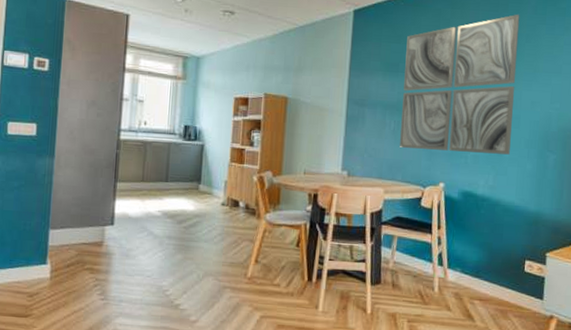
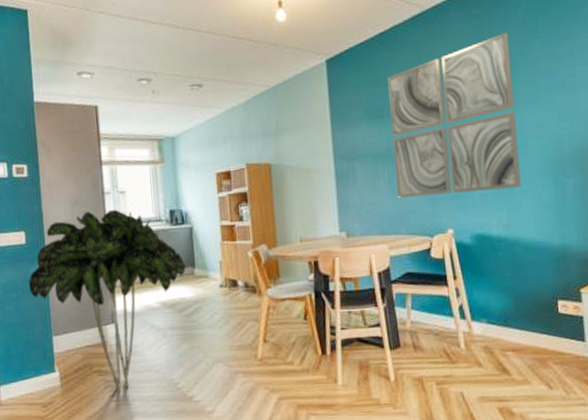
indoor plant: none [32,114,192,289] -> present [28,209,186,390]

